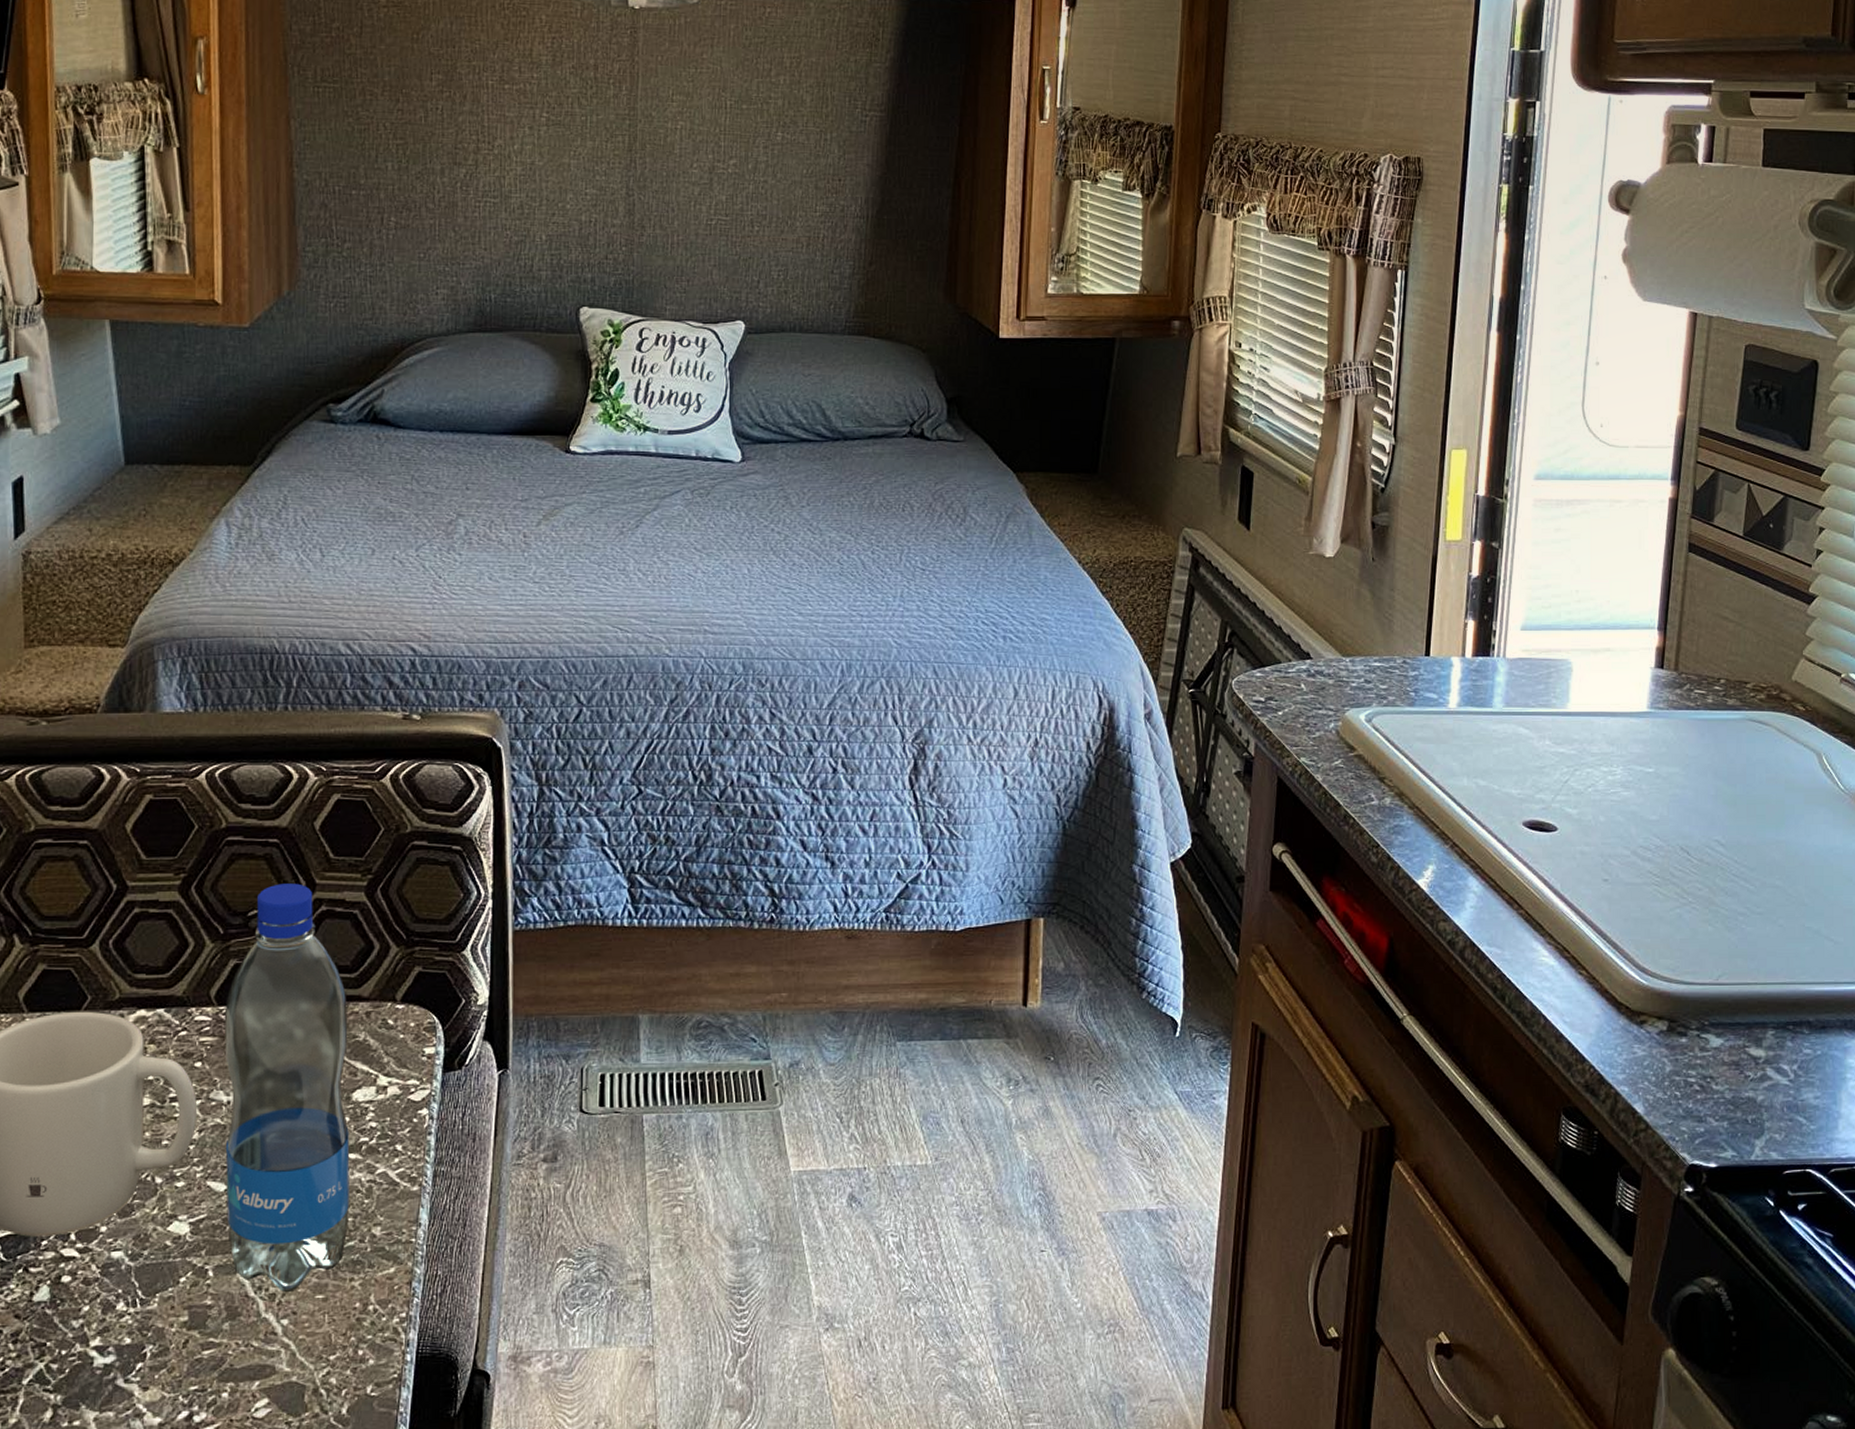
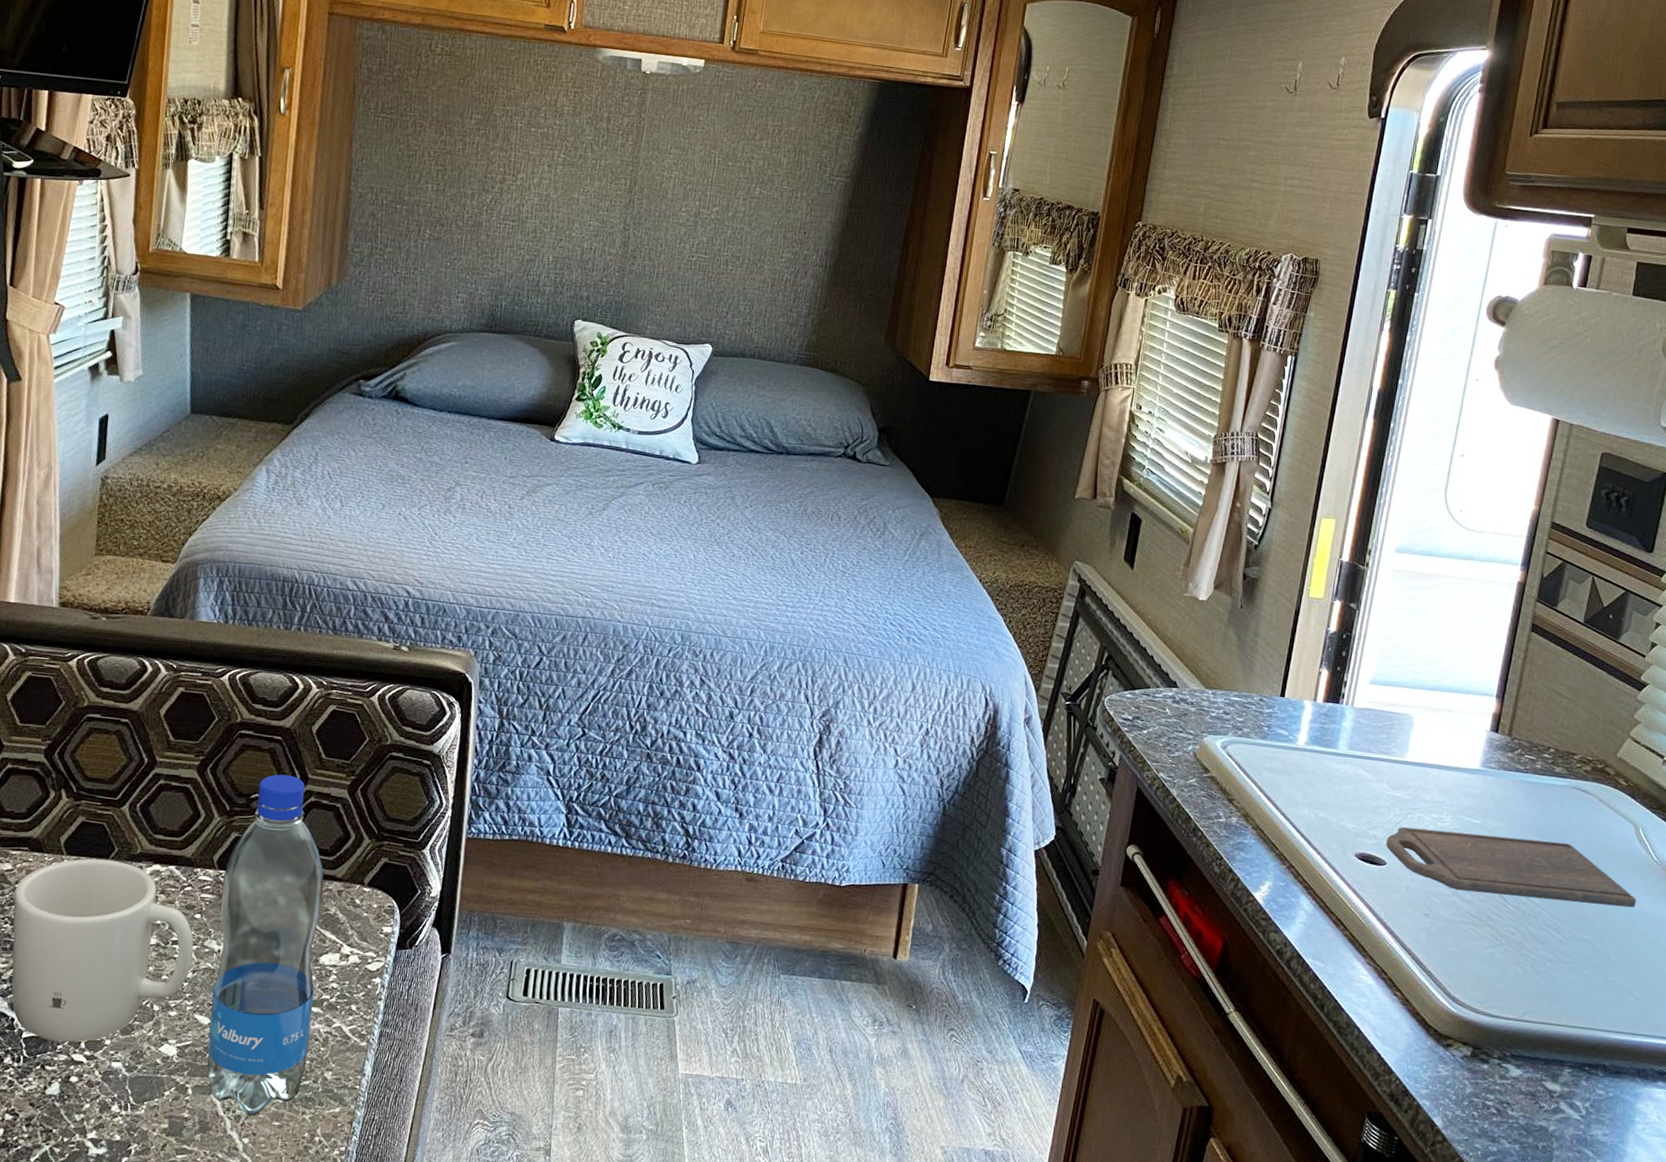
cutting board: none [1554,782,1826,849] -> present [1385,826,1636,908]

